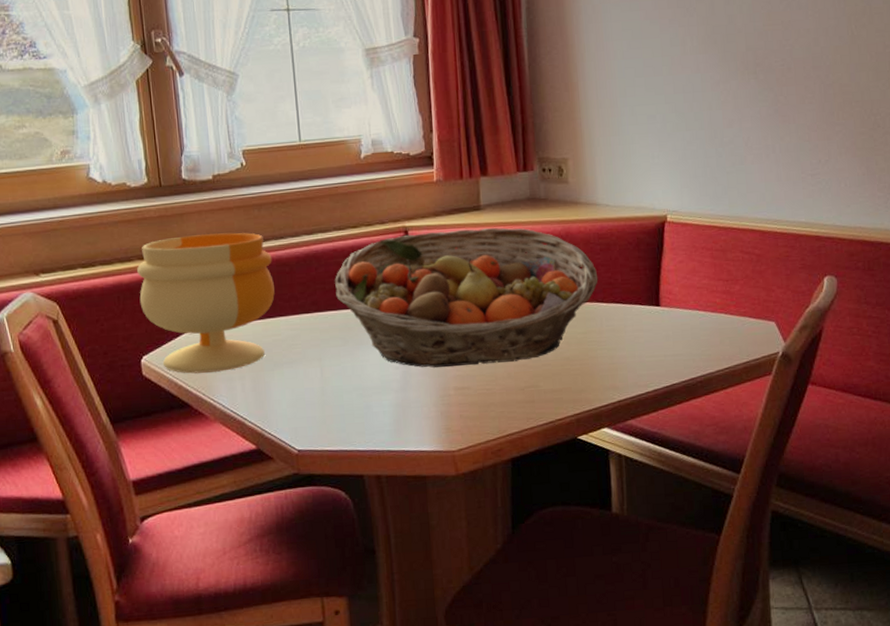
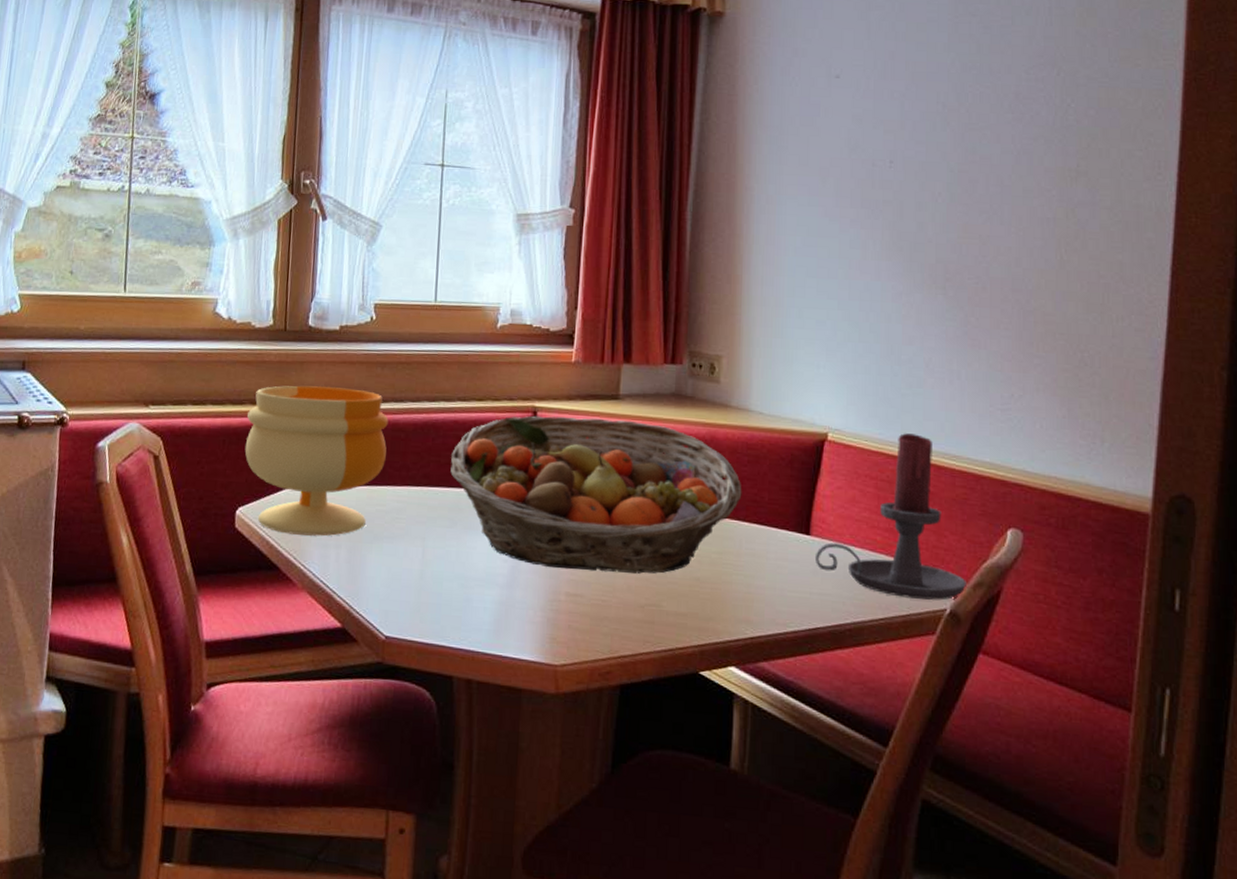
candle holder: none [665,206,794,348] -> present [814,433,966,600]

